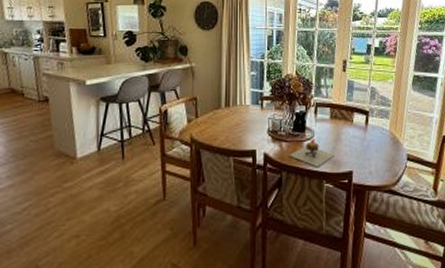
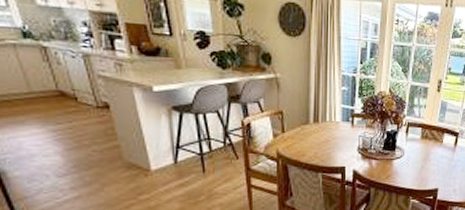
candle: present [289,139,335,167] -> none [378,157,422,185]

